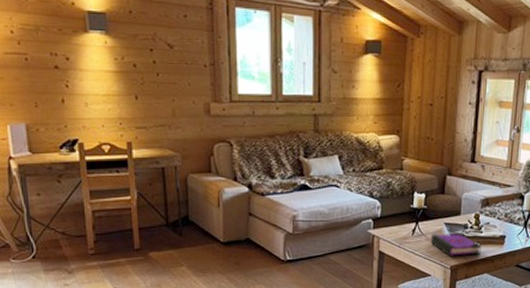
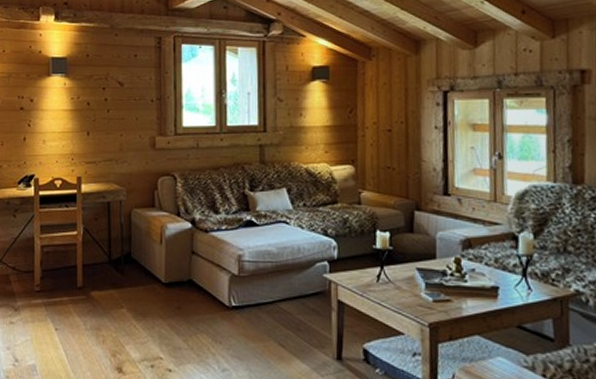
board game: present [430,232,481,256] -> none [400,280,467,311]

